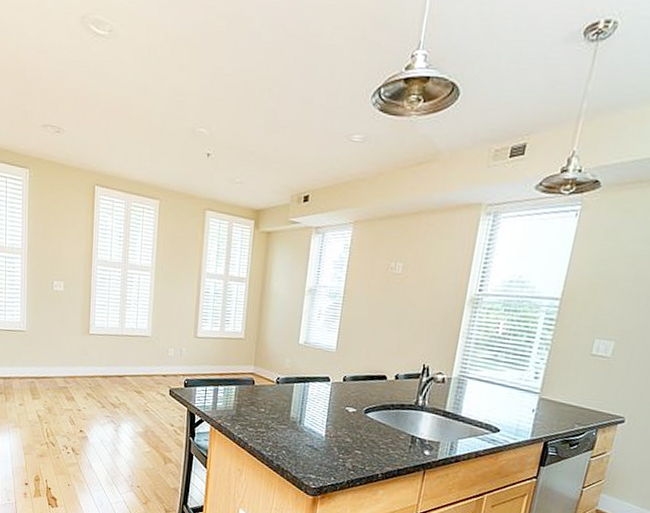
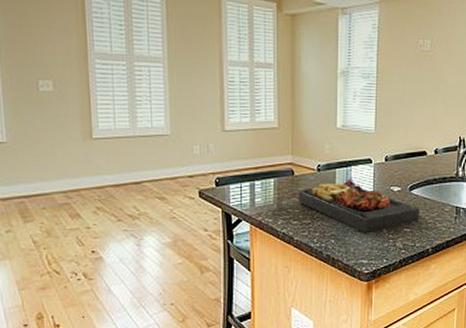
food platter: none [255,391,374,449] -> present [298,176,420,233]

